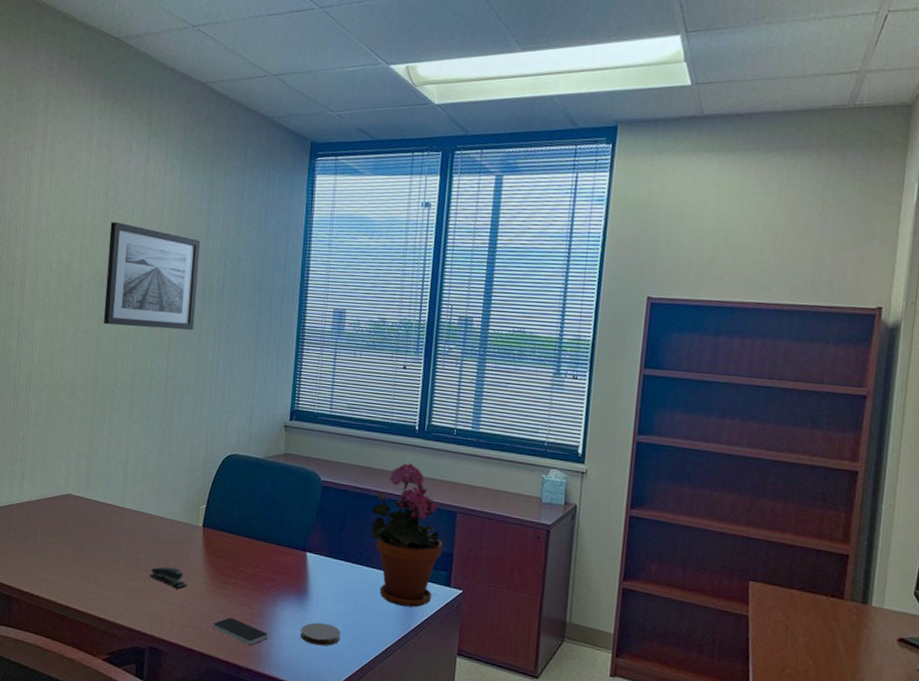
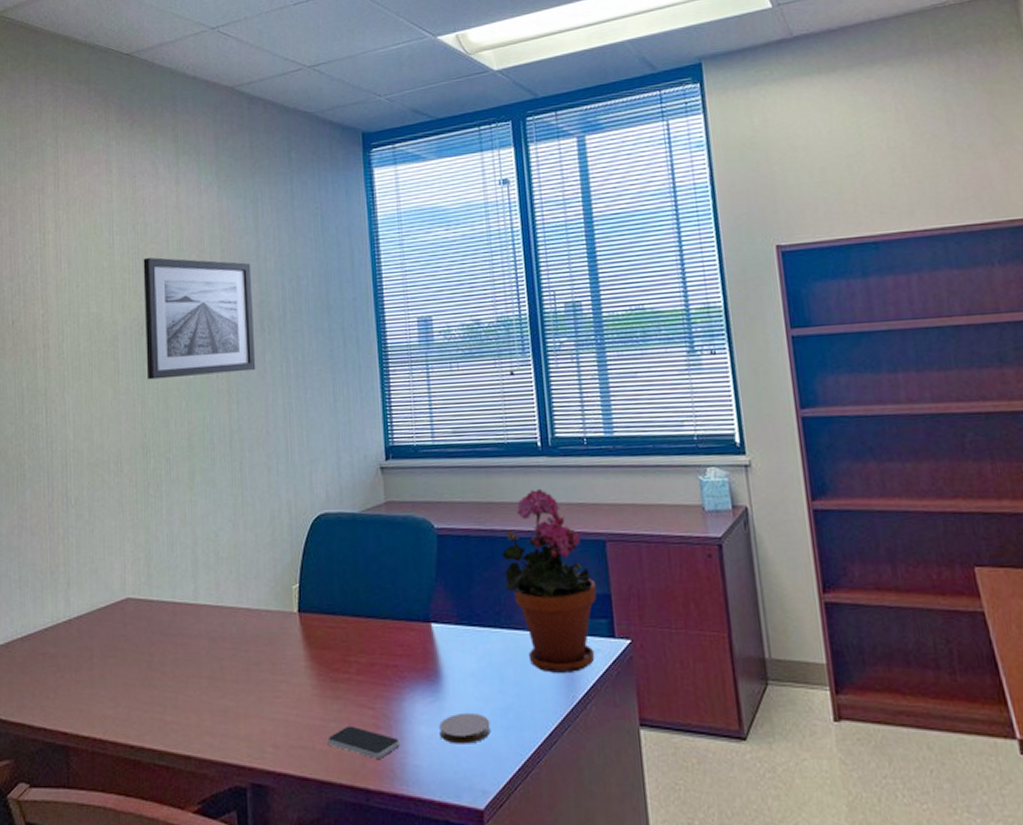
stapler: present [149,566,188,589] -> none [239,672,289,700]

